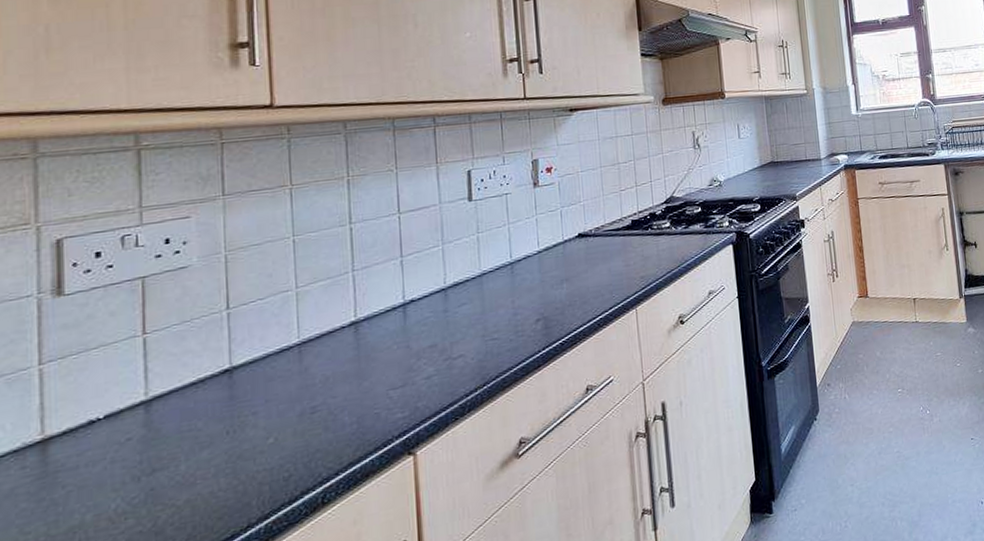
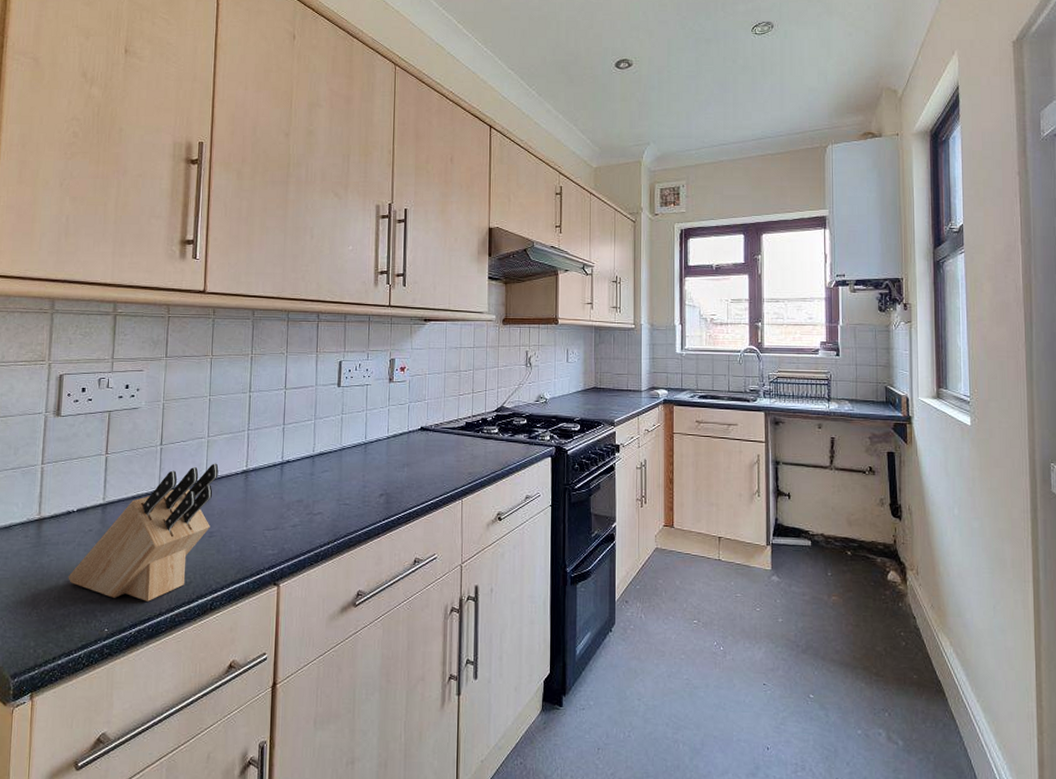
knife block: none [99,319,317,522] -> present [68,463,219,602]

